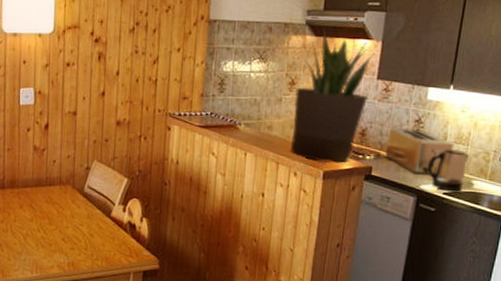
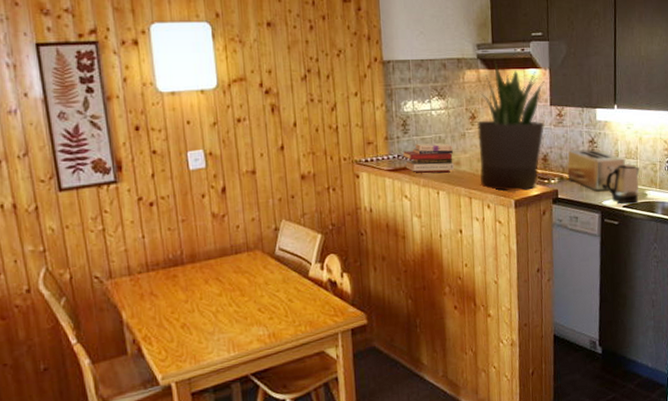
books: none [215,103,267,136] -> present [402,143,455,173]

